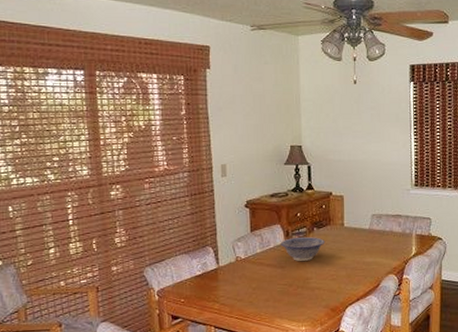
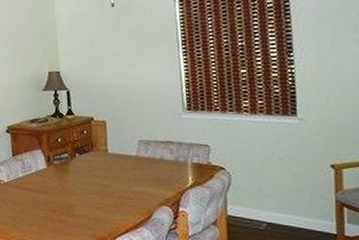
decorative bowl: present [280,237,326,262] -> none [41,163,89,188]

